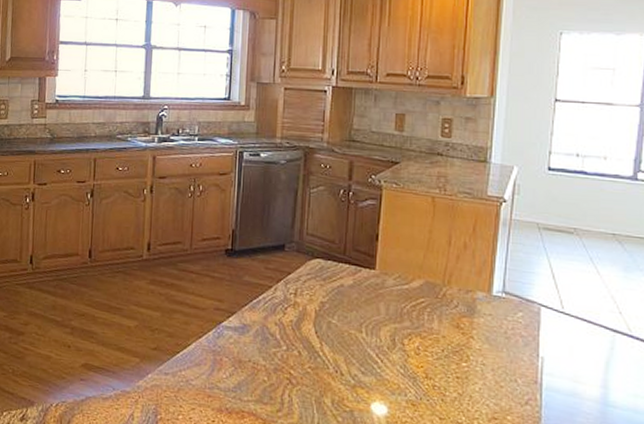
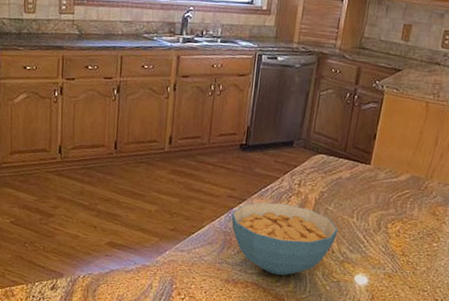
cereal bowl: none [220,315,346,404] -> present [231,202,339,276]

